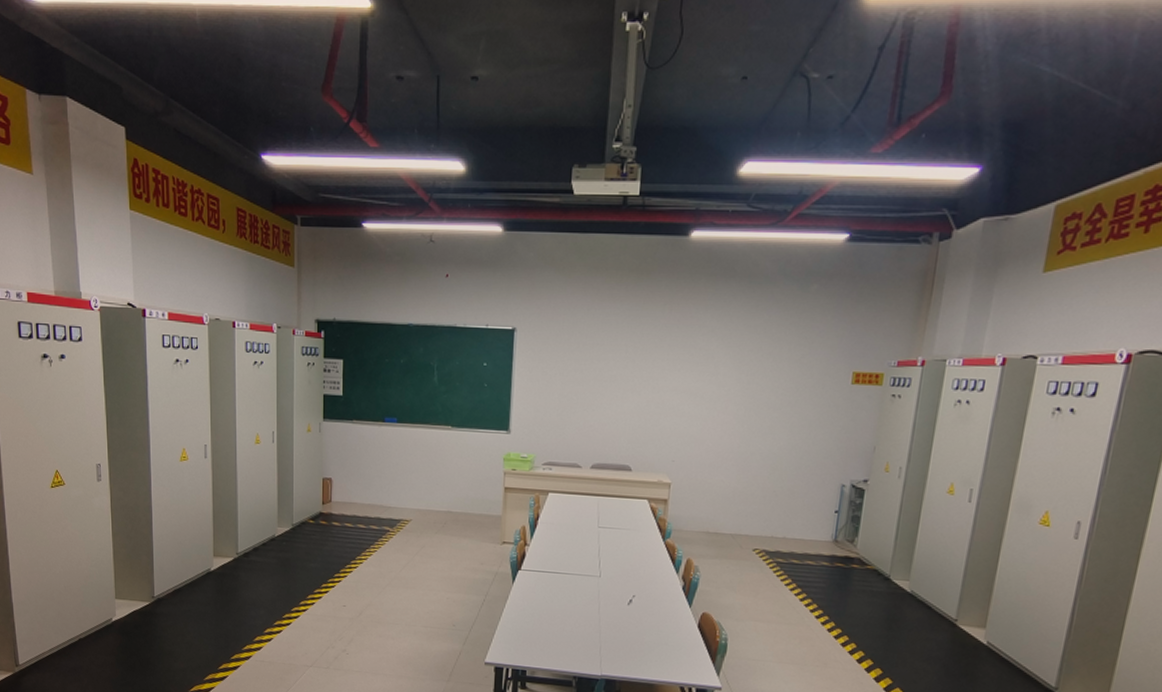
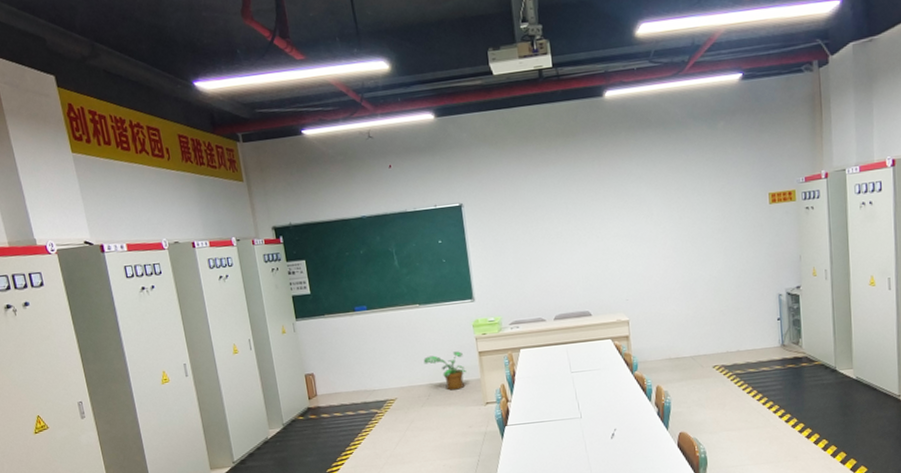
potted plant: none [446,482,488,523] -> present [423,351,467,391]

